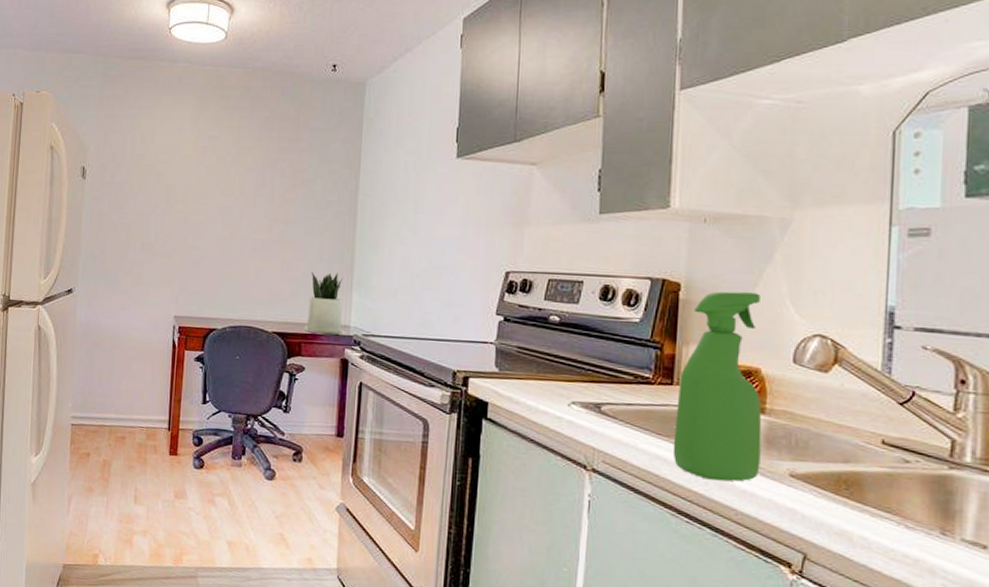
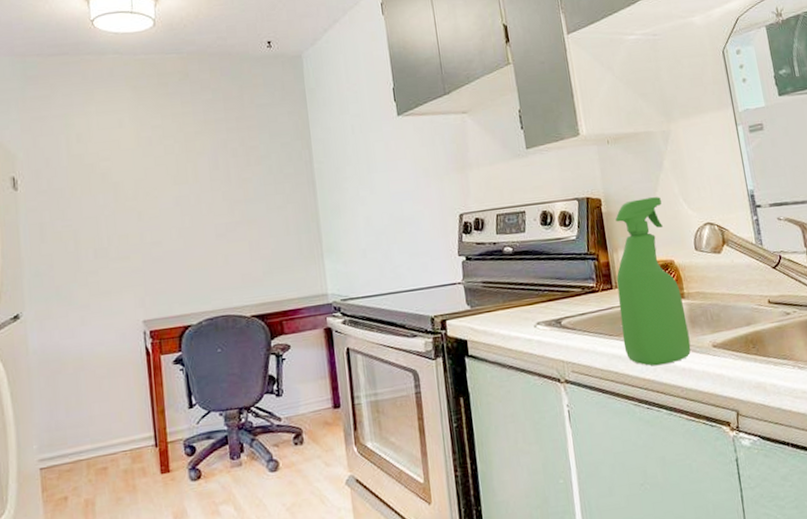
planter: present [303,271,345,336] -> none [280,243,323,309]

